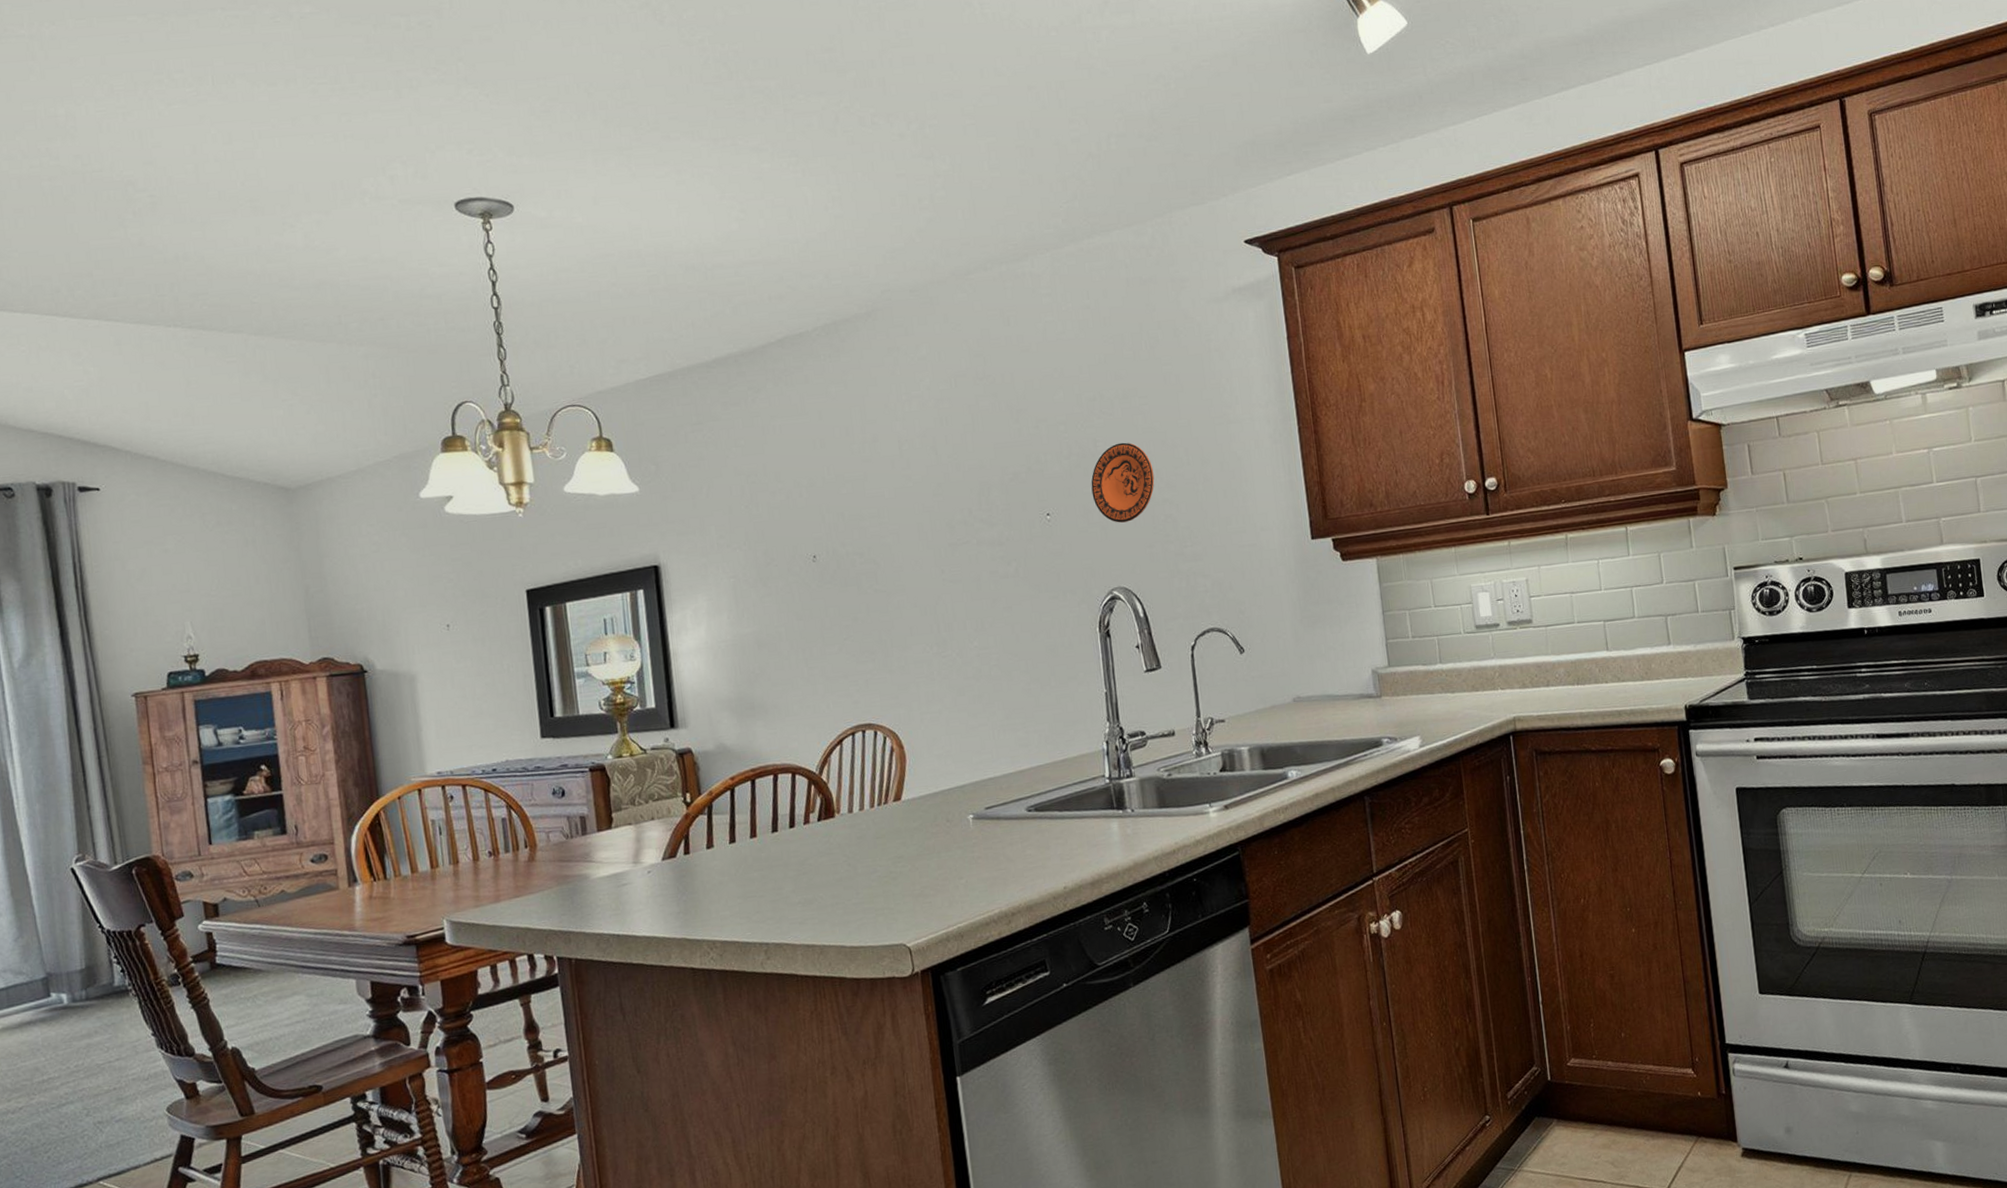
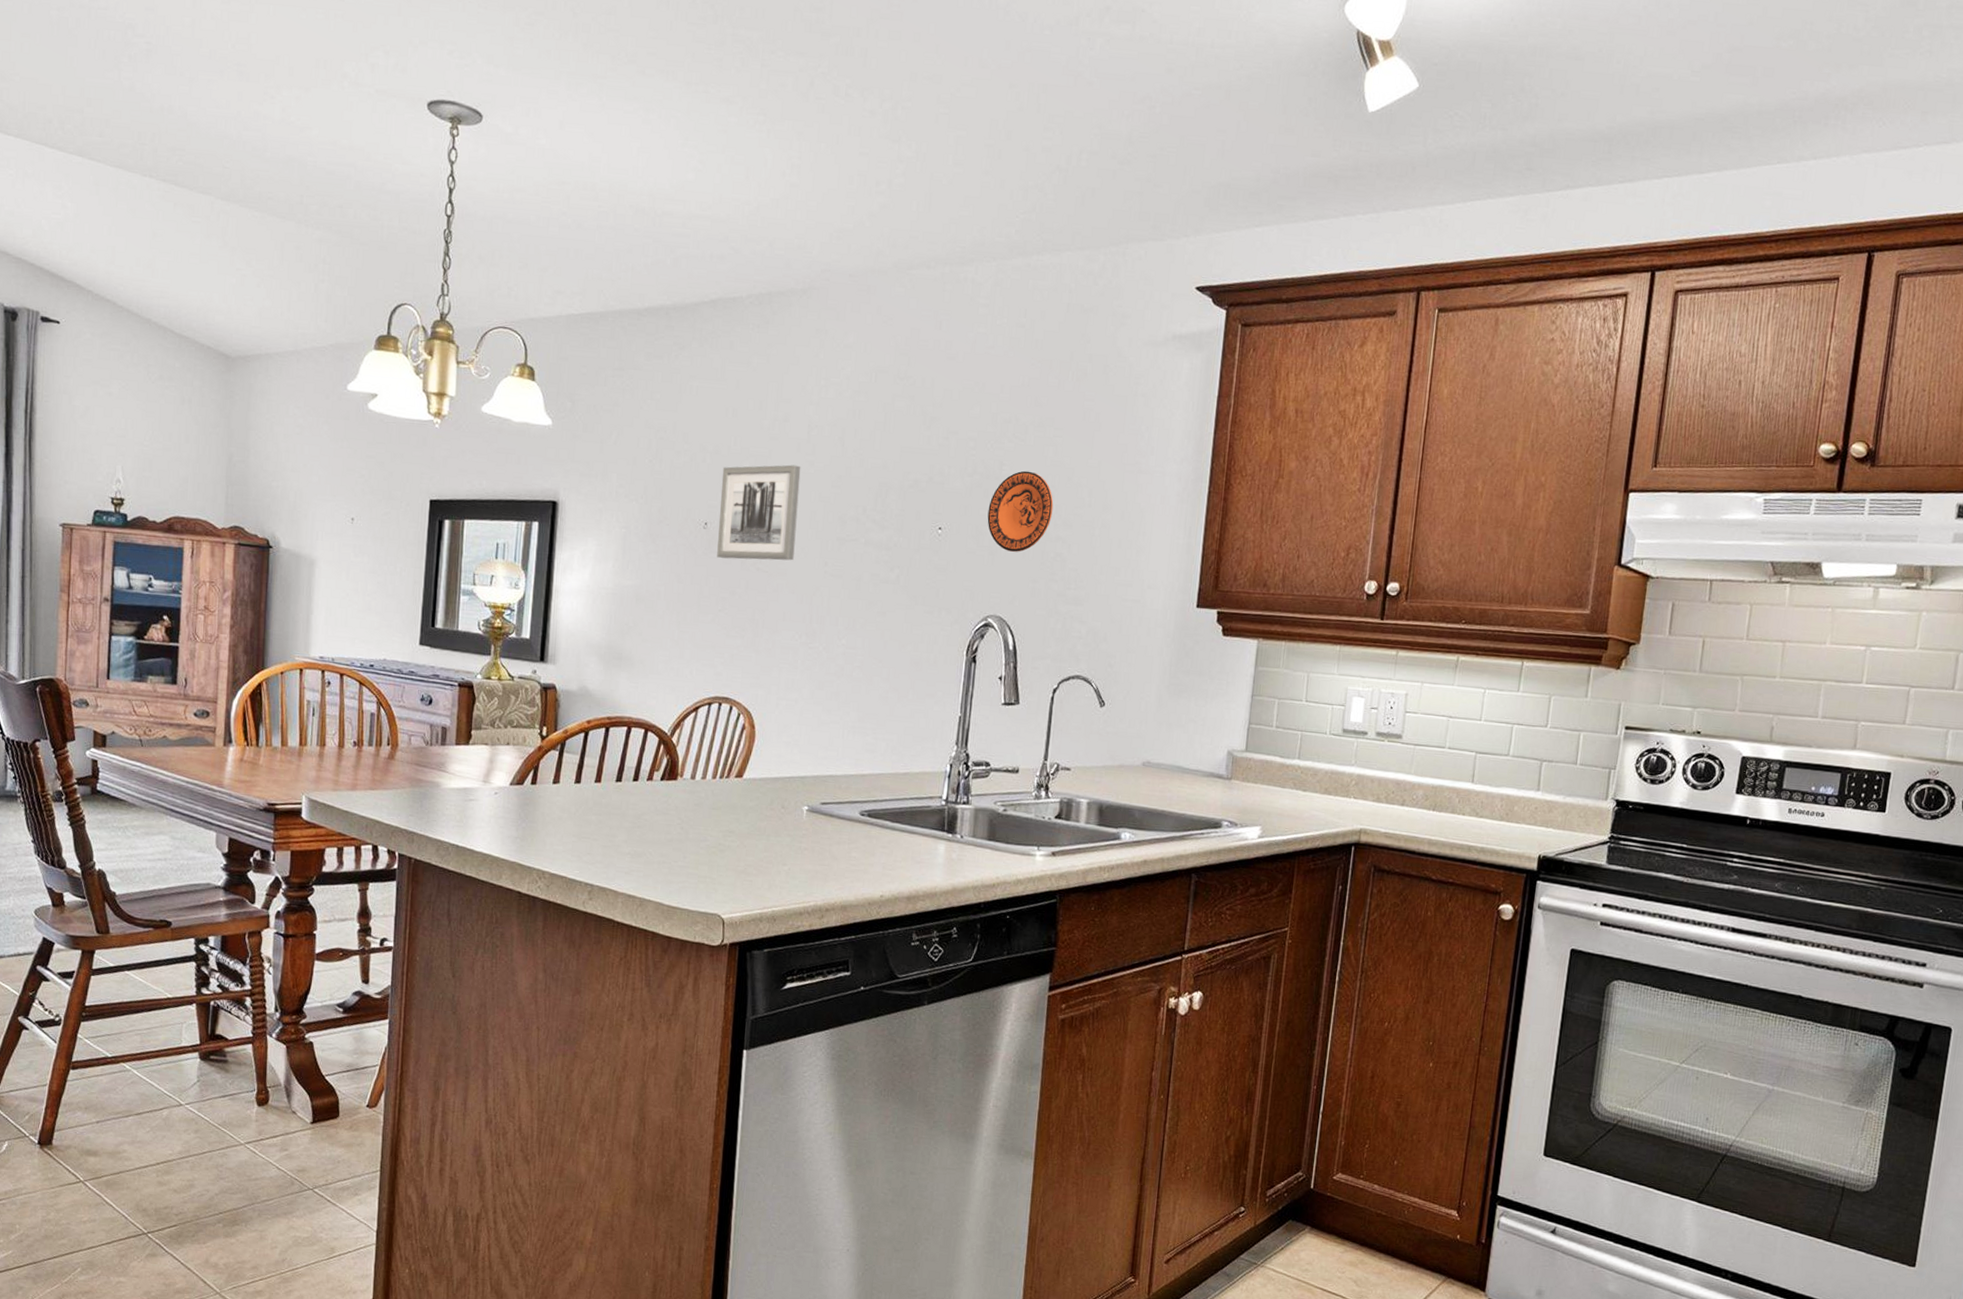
wall art: none [821,481,910,588] -> present [717,464,801,561]

